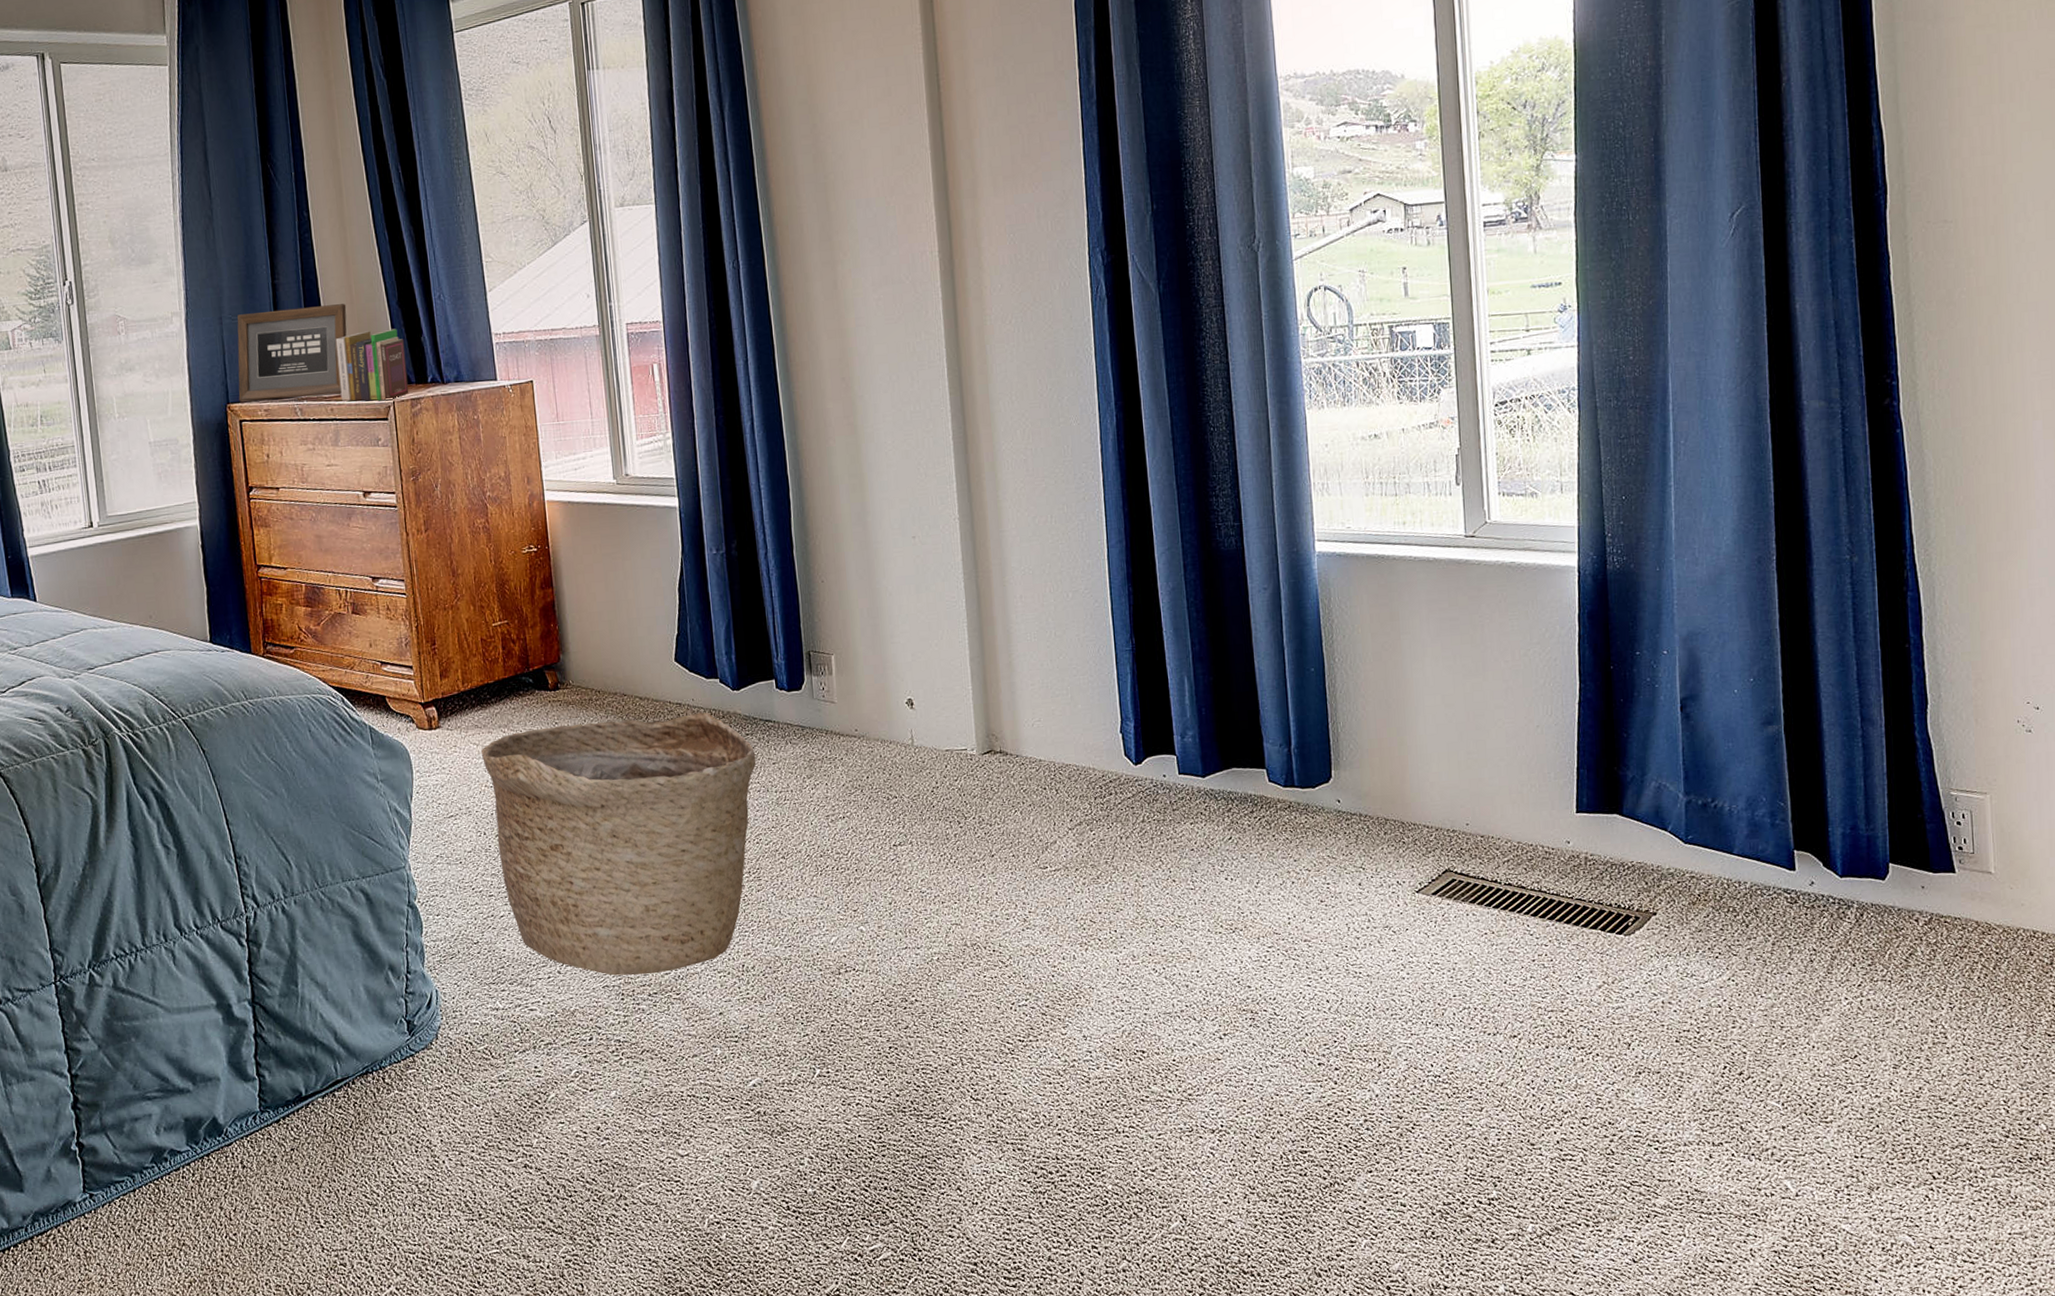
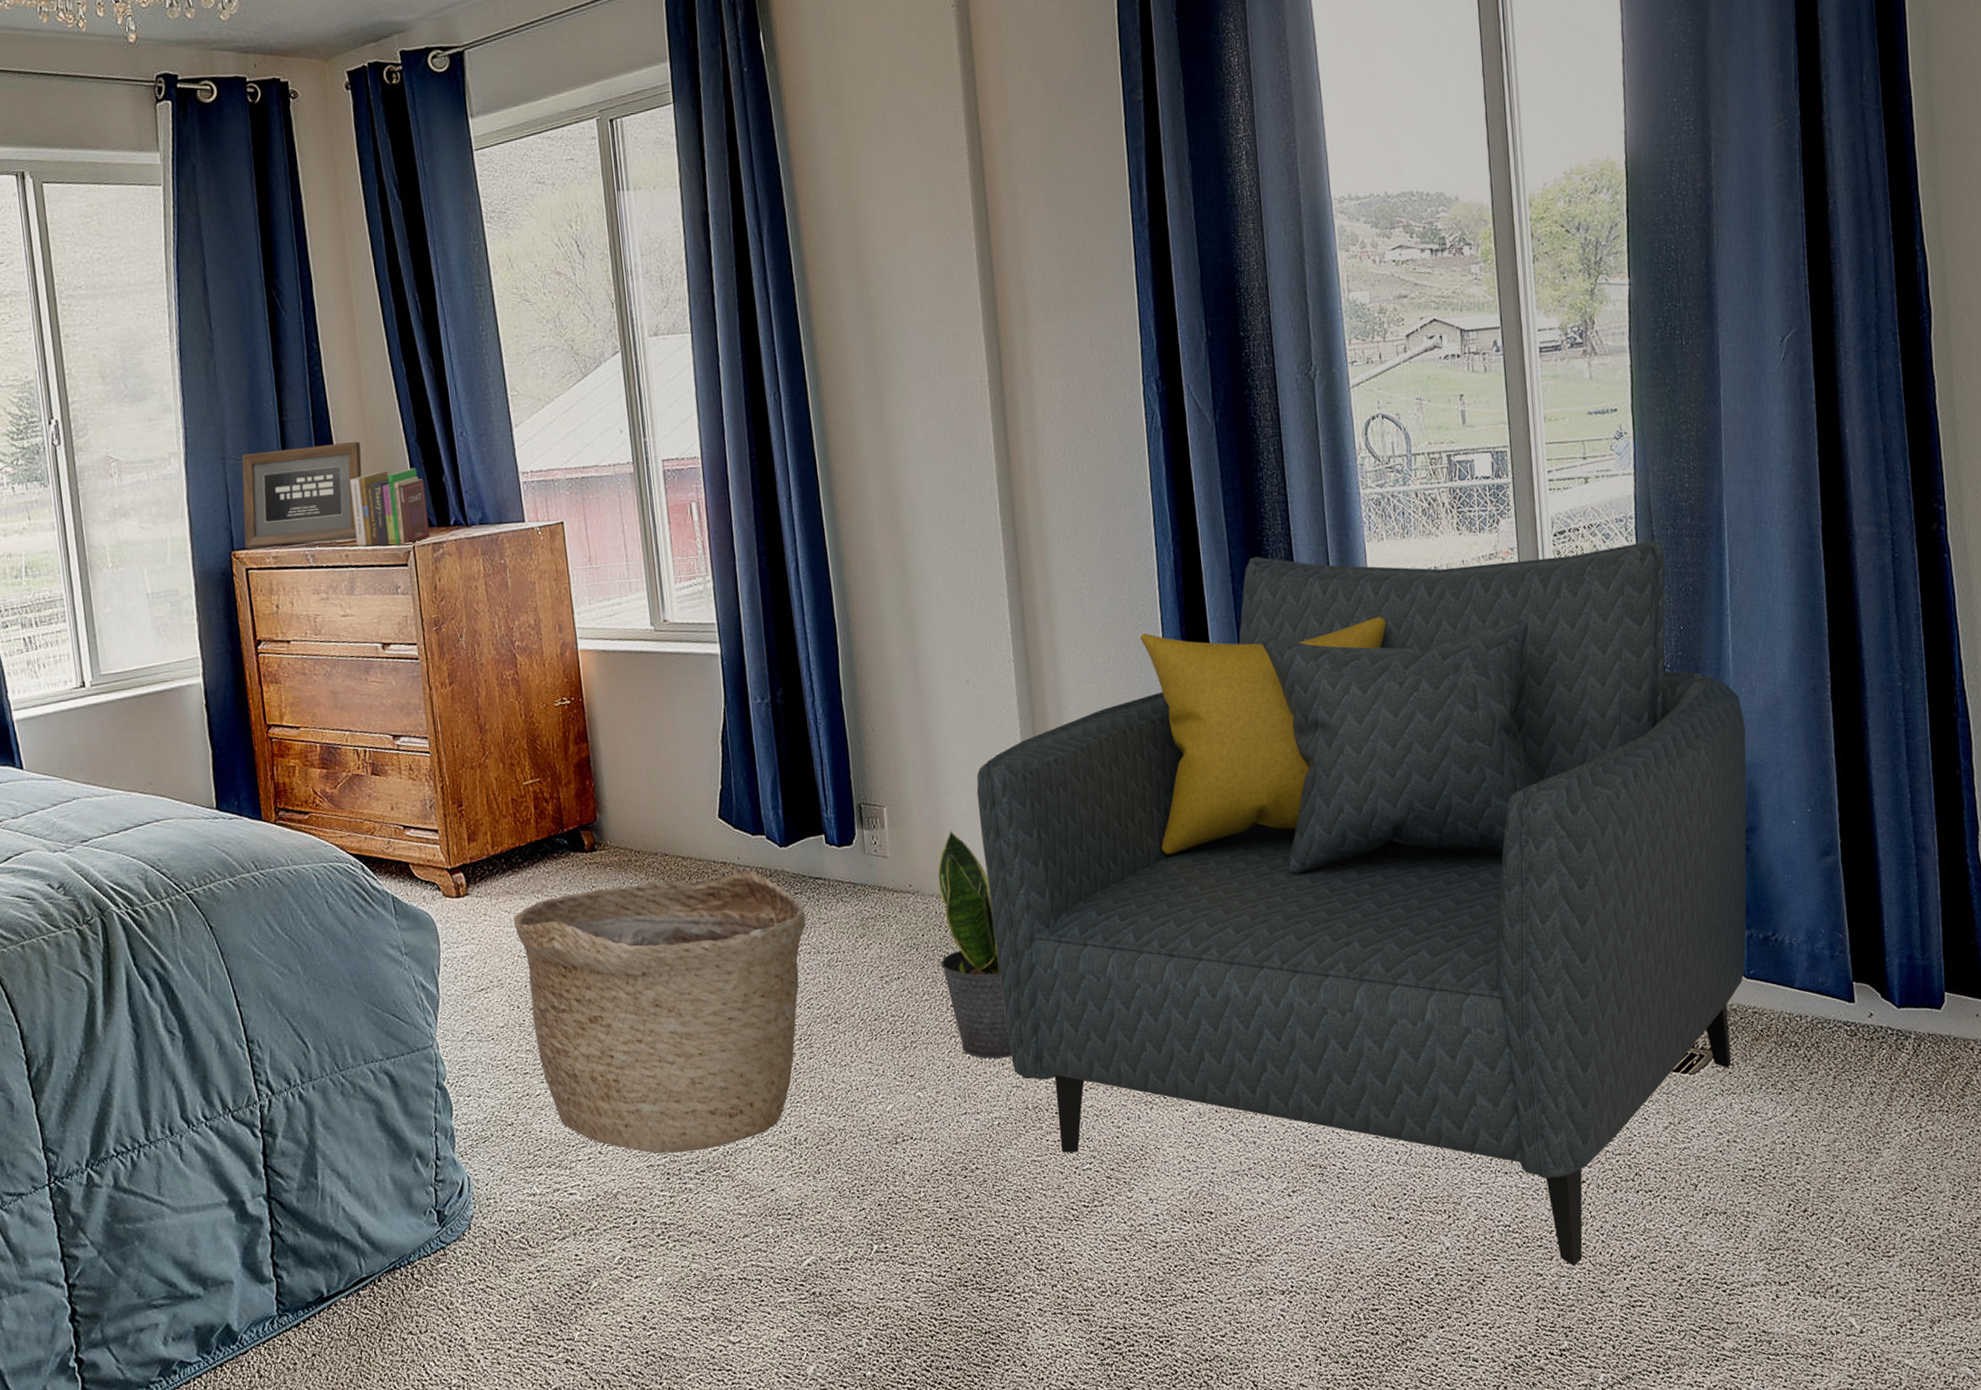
potted plant: none [883,678,952,897] -> present [938,830,1012,1059]
armchair: none [921,412,1688,1119] -> present [976,540,1747,1267]

